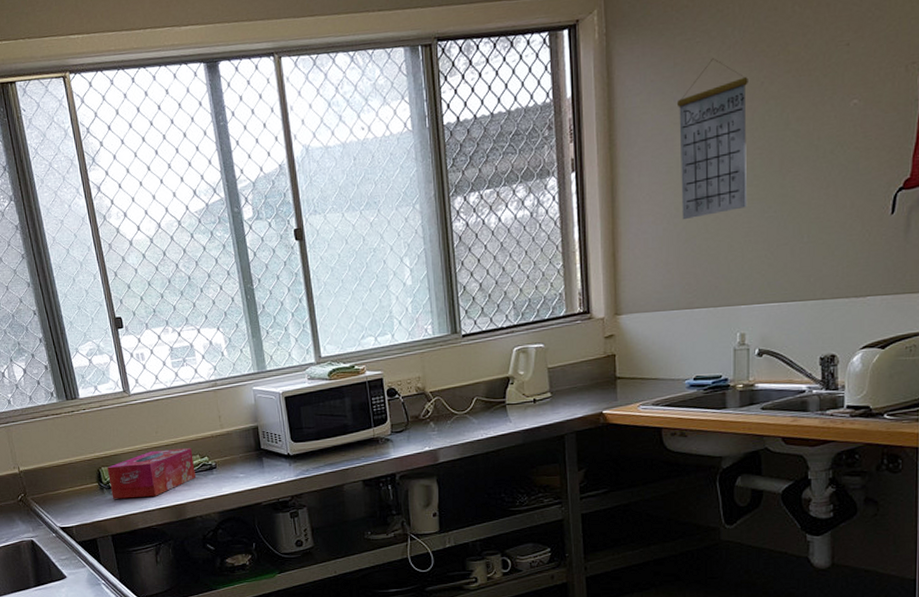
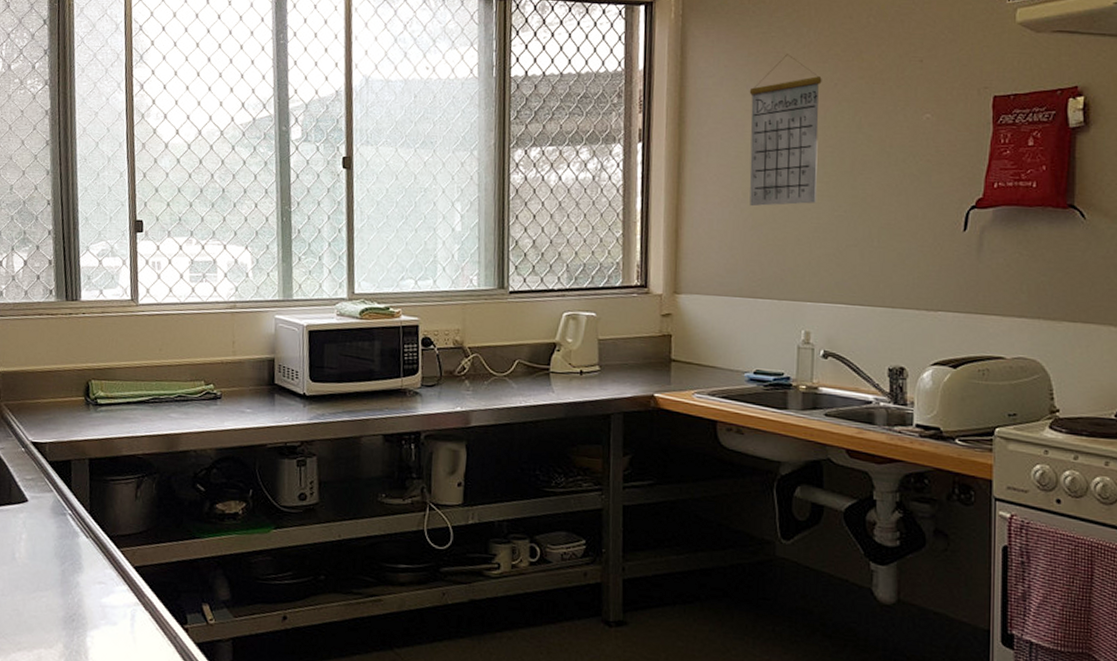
tissue box: present [107,447,197,499] -> none [97,369,198,421]

